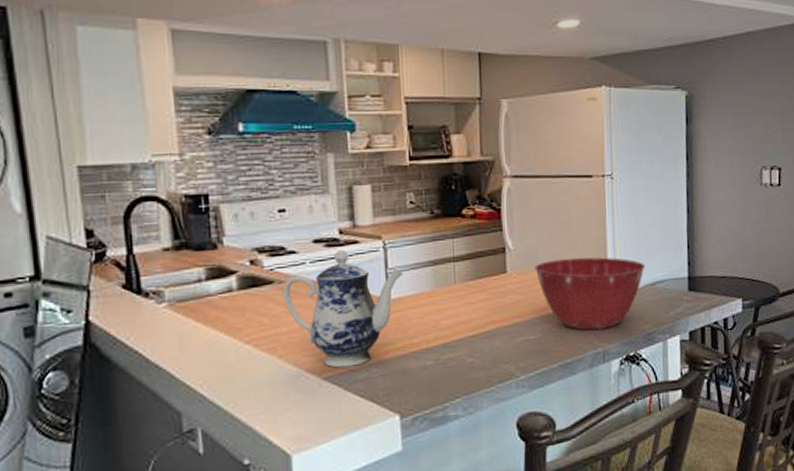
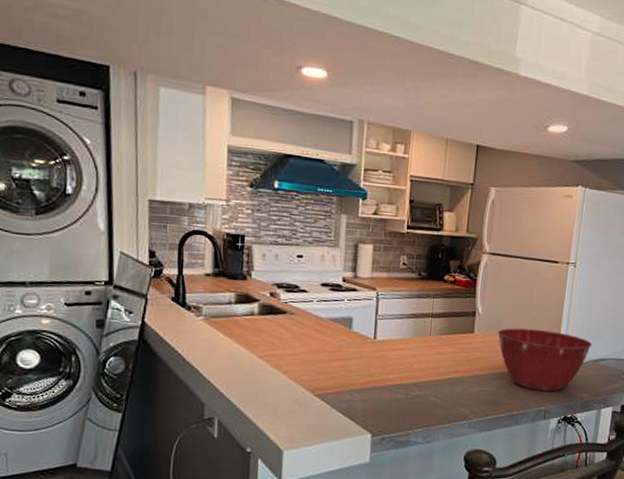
teapot: present [283,251,404,368] -> none [292,295,390,390]

